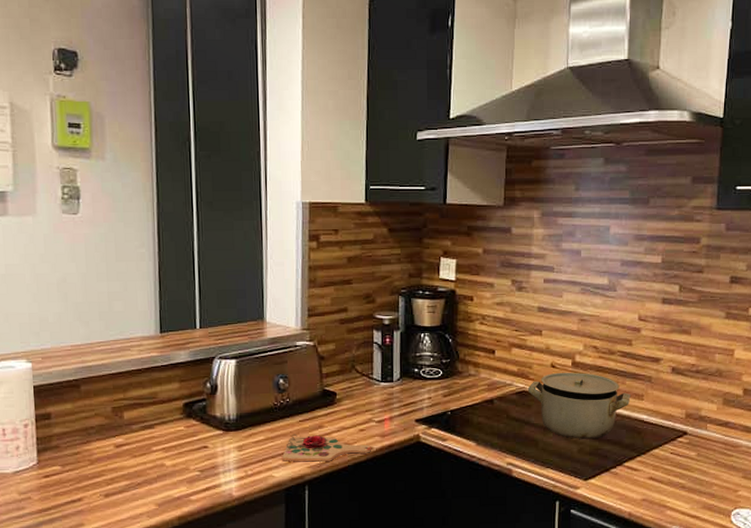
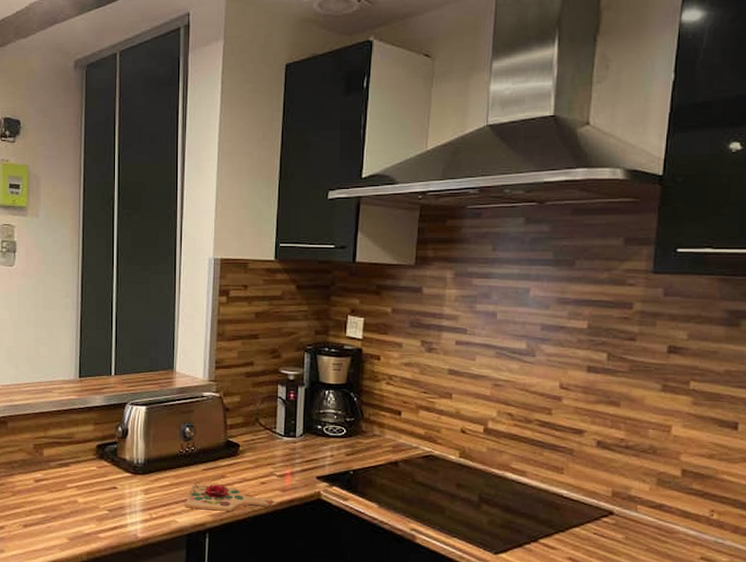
saucepan: present [528,372,631,440] -> none [436,438,549,512]

